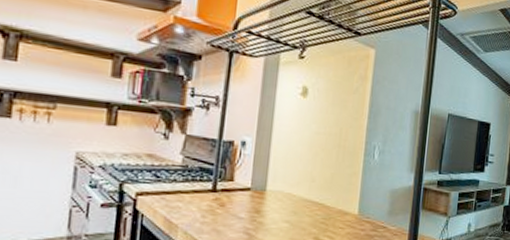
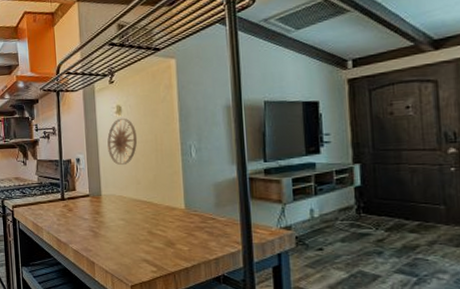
wall art: none [283,101,321,157] -> present [107,118,138,165]

